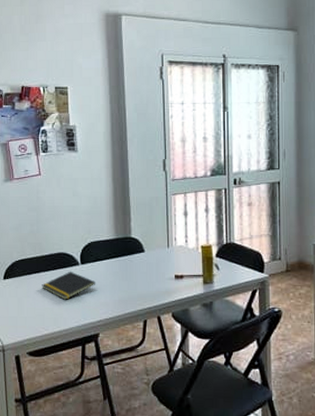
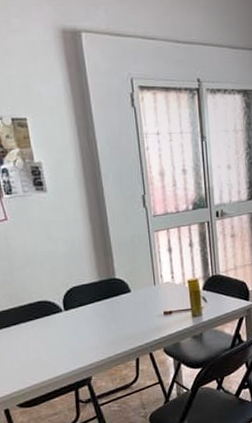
notepad: present [42,271,96,300] -> none [24,318,83,348]

